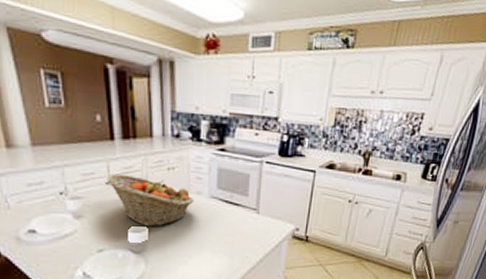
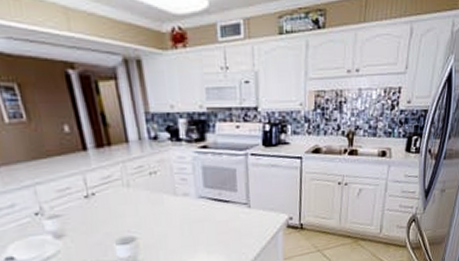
fruit basket: present [106,174,194,227] -> none [84,184,182,237]

